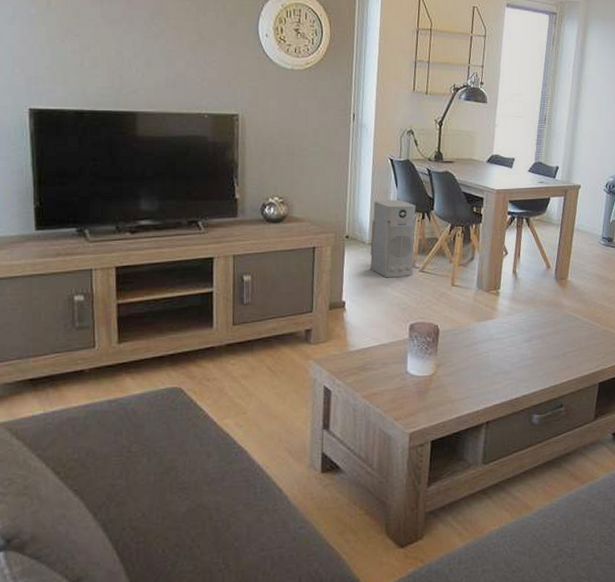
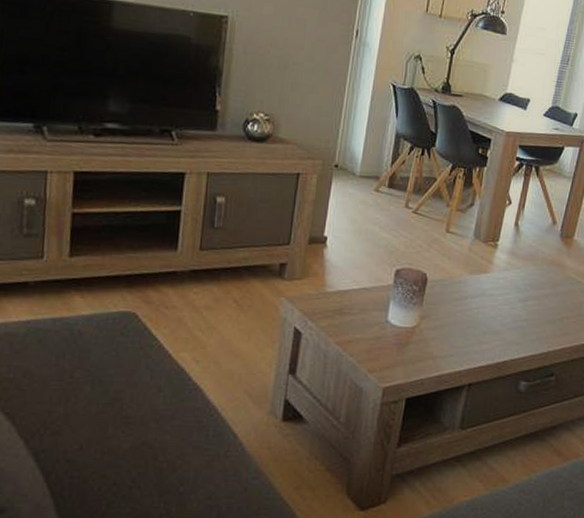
air purifier: present [370,199,416,278] -> none [359,128,416,217]

